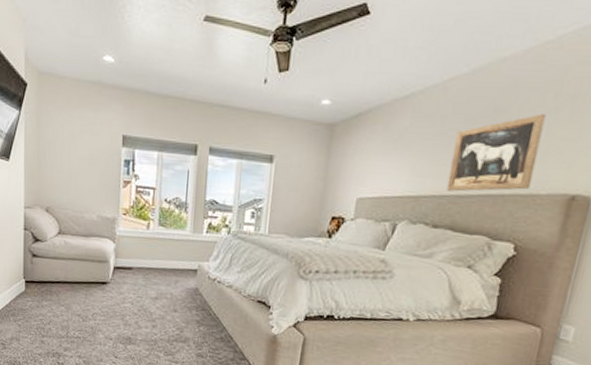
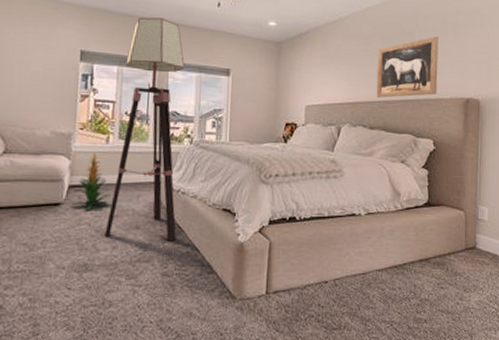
indoor plant: none [117,238,152,291] -> present [71,153,112,210]
floor lamp: none [146,98,225,327] -> present [105,17,185,242]

